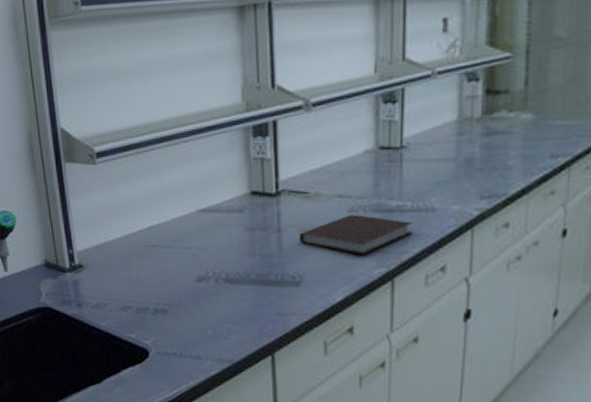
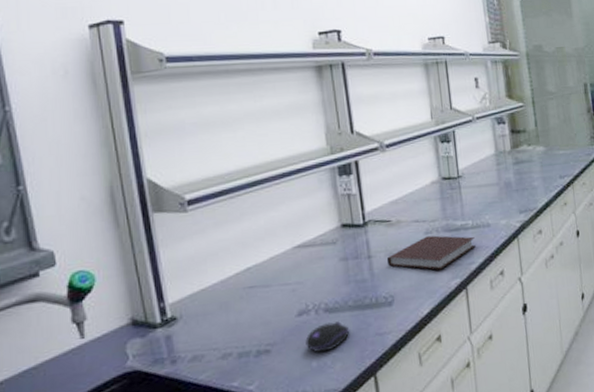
computer mouse: none [202,293,250,322] -> present [305,321,350,354]

